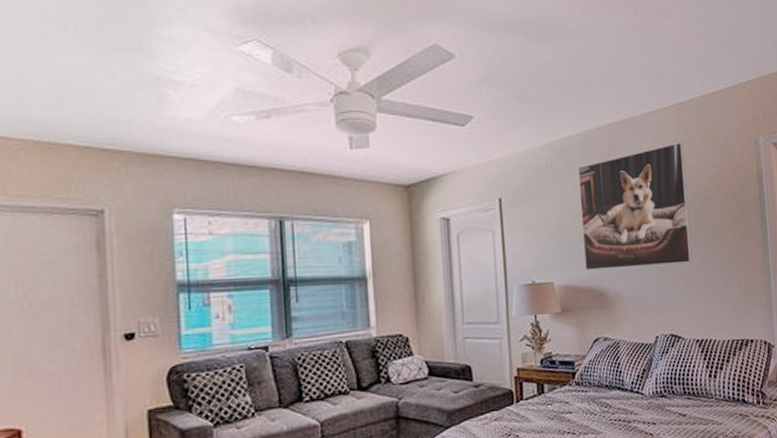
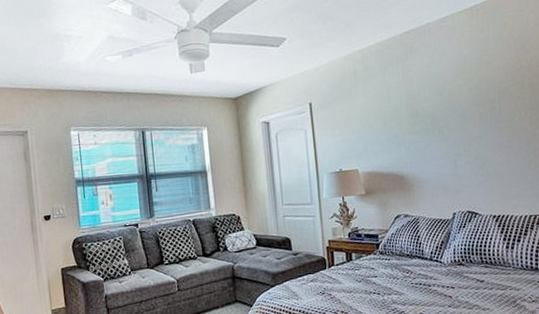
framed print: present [578,142,693,271] -> none [378,40,489,159]

